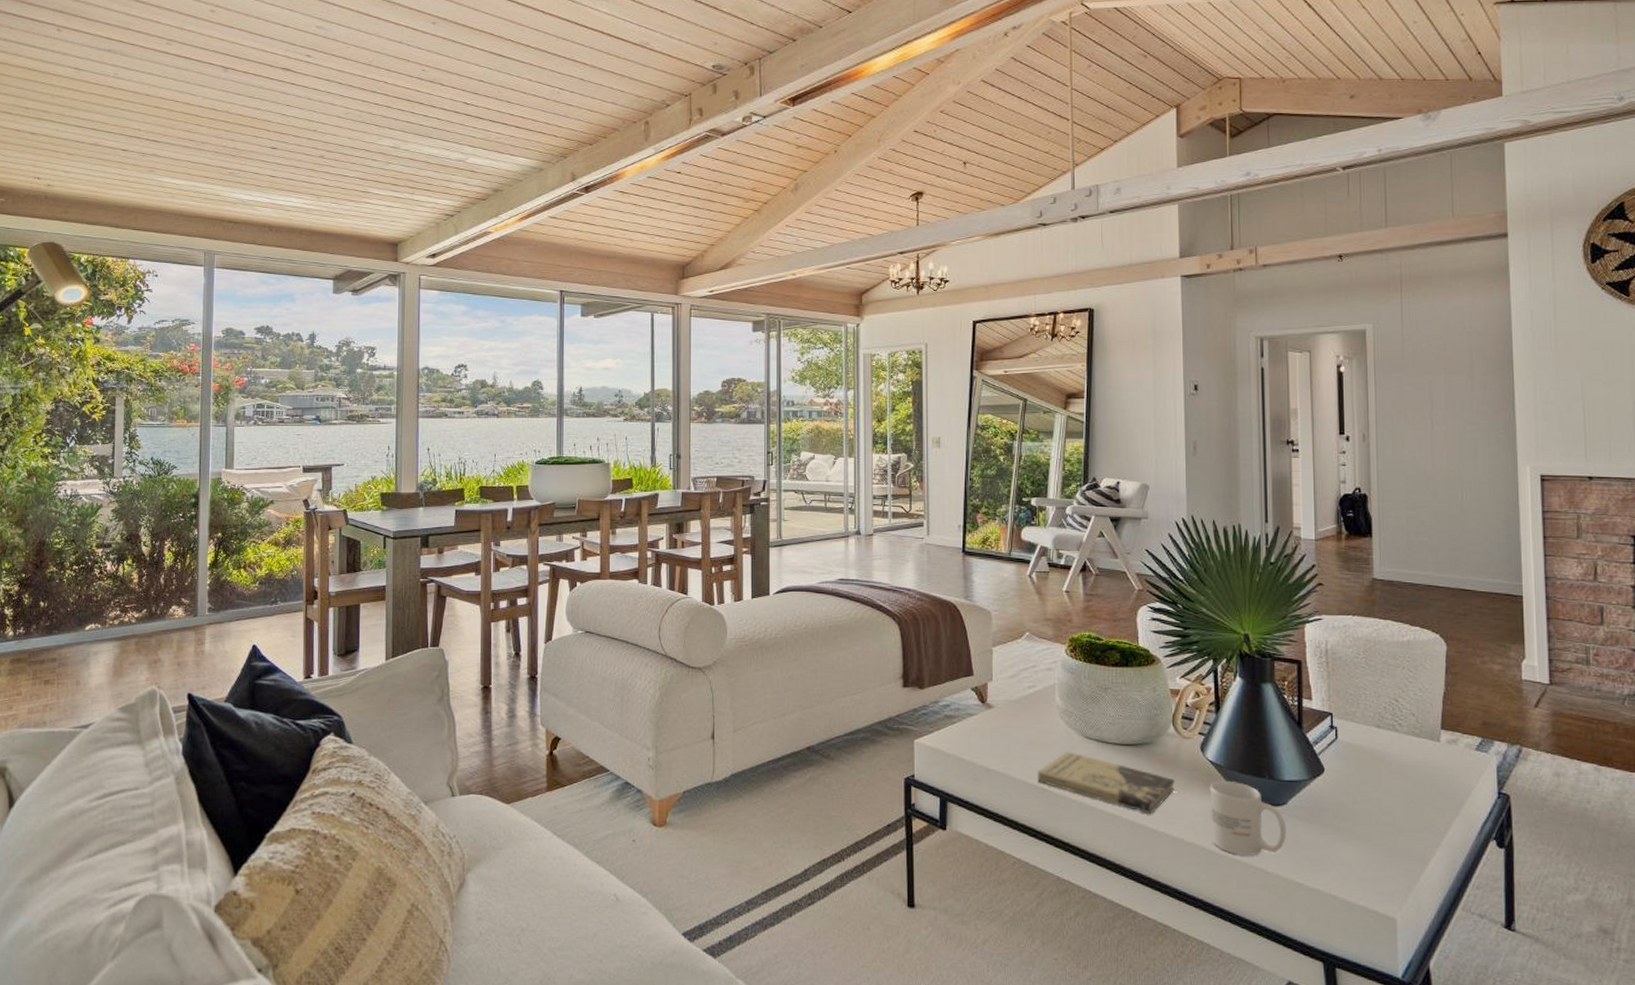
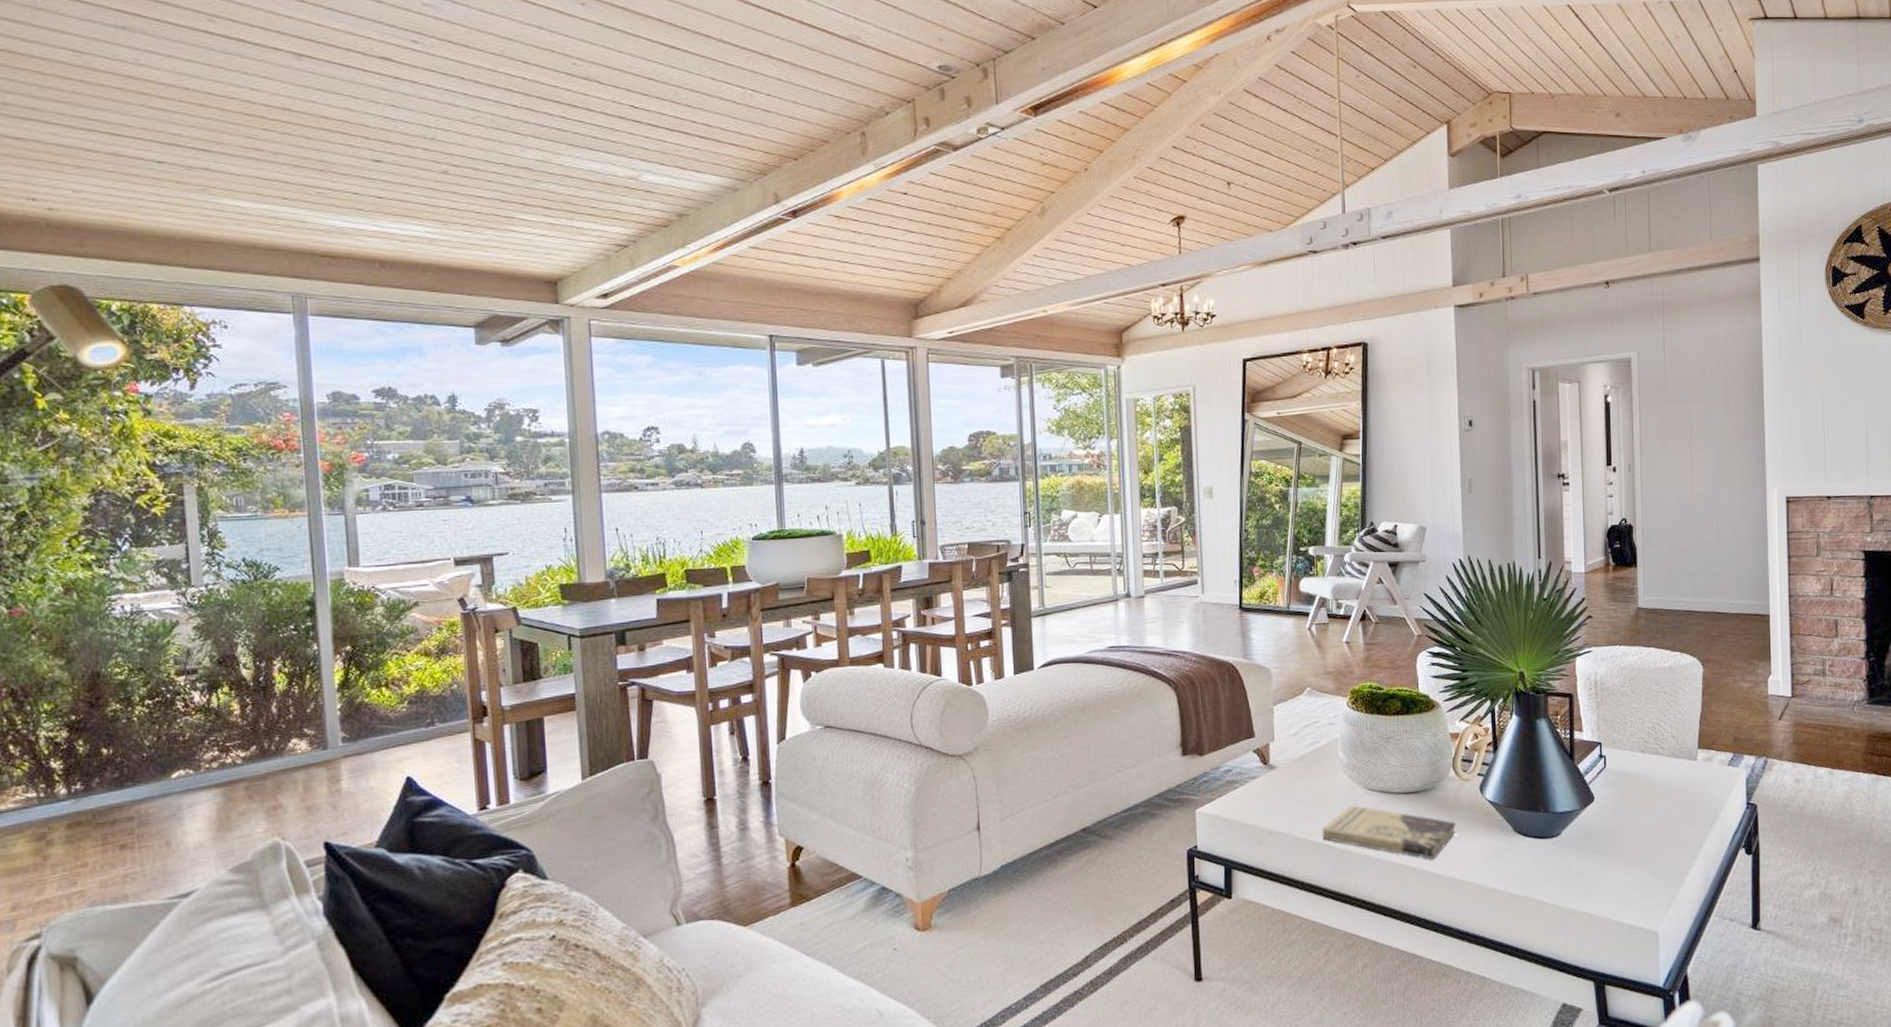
mug: present [1209,780,1287,856] -> none [1488,817,1560,890]

